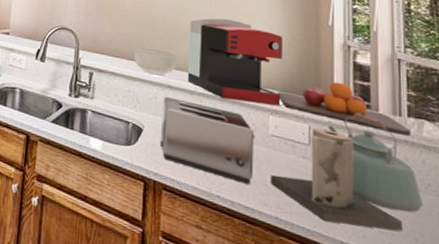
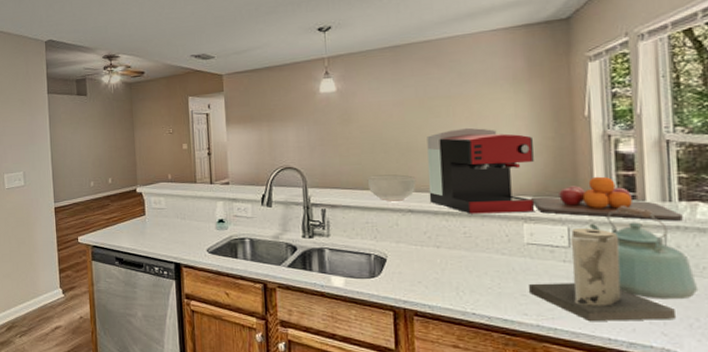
toaster: present [159,97,255,185] -> none [404,222,510,297]

